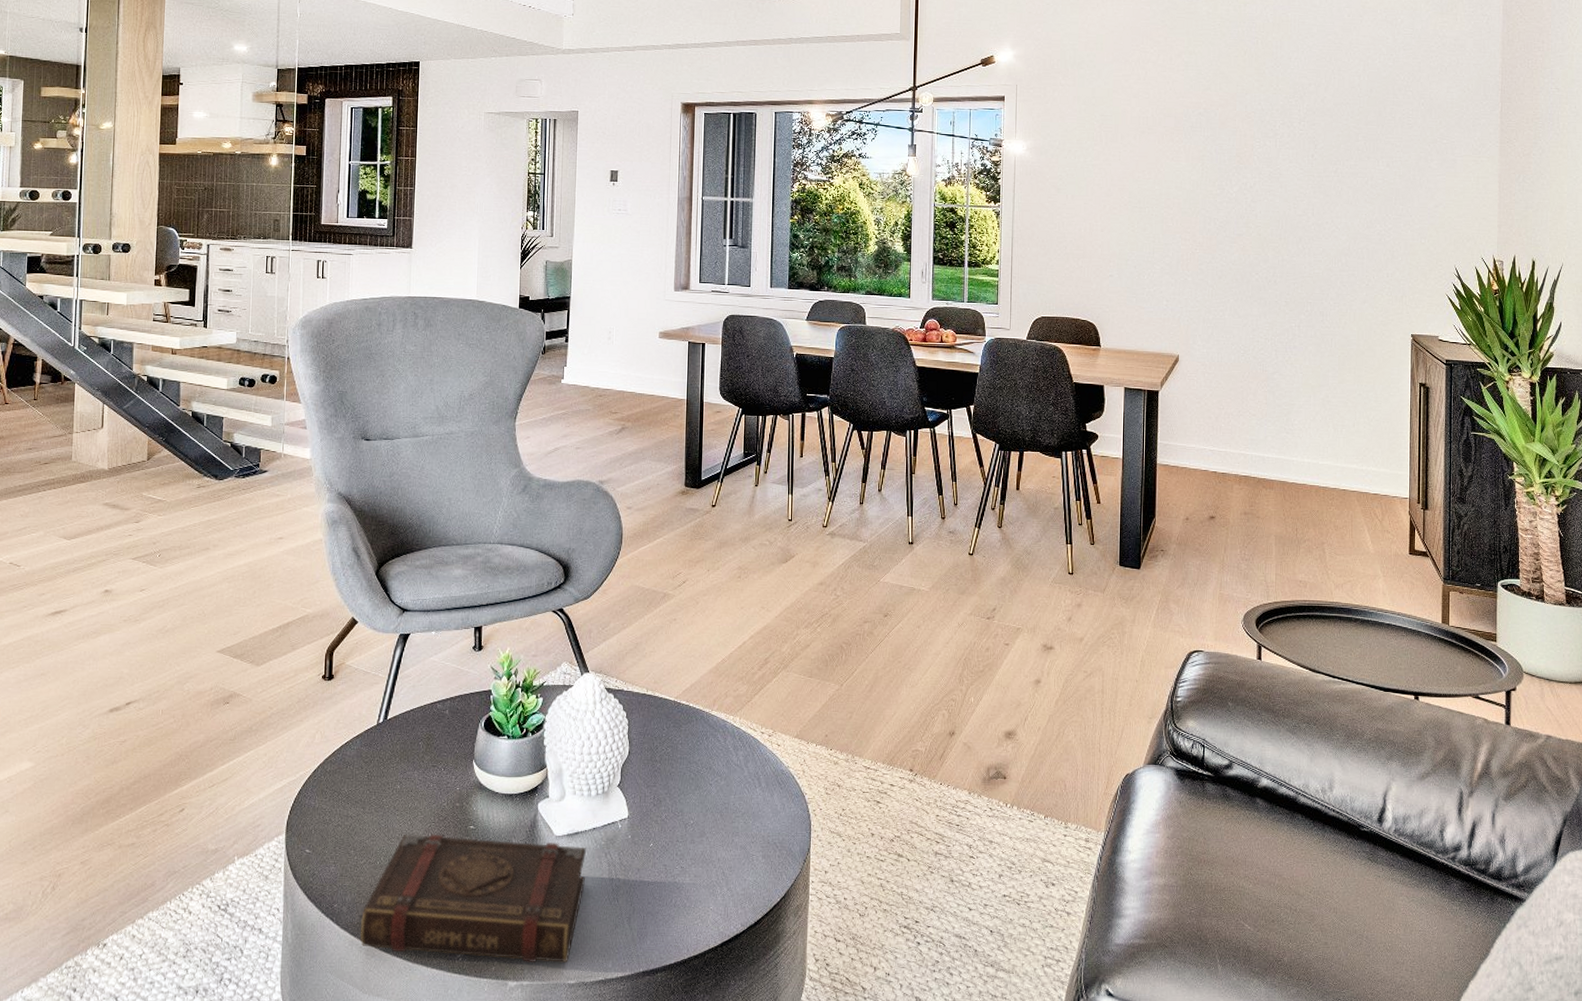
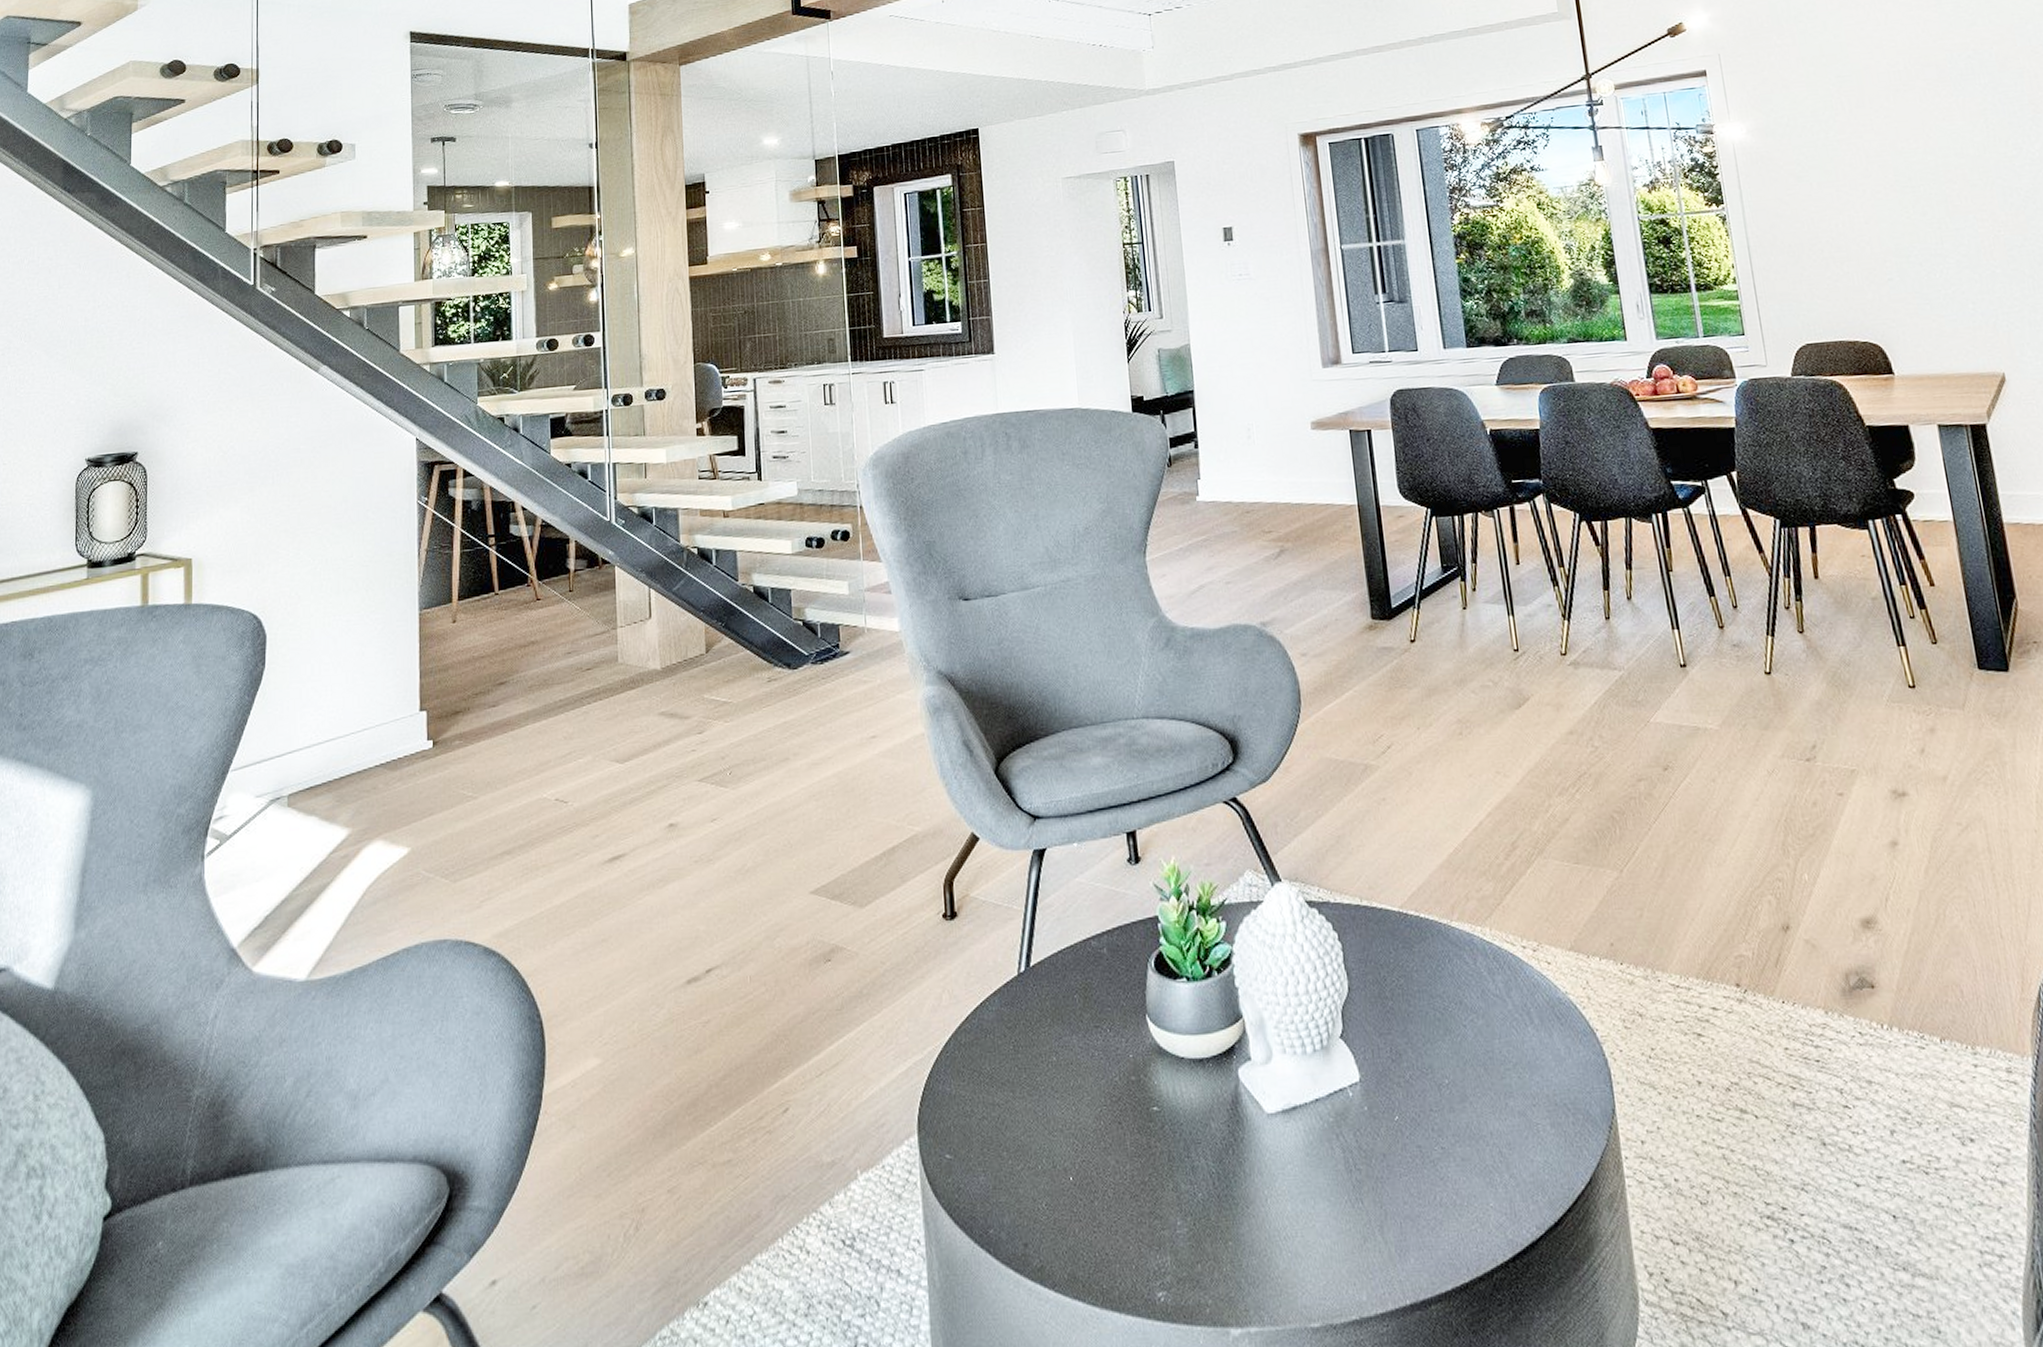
book: present [359,834,586,963] -> none [1026,1121,1315,1299]

